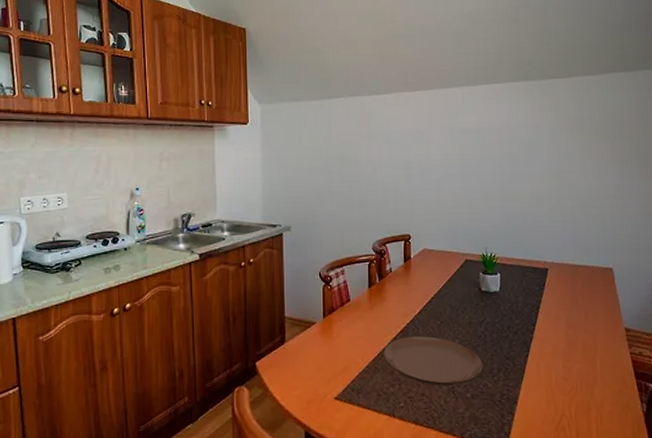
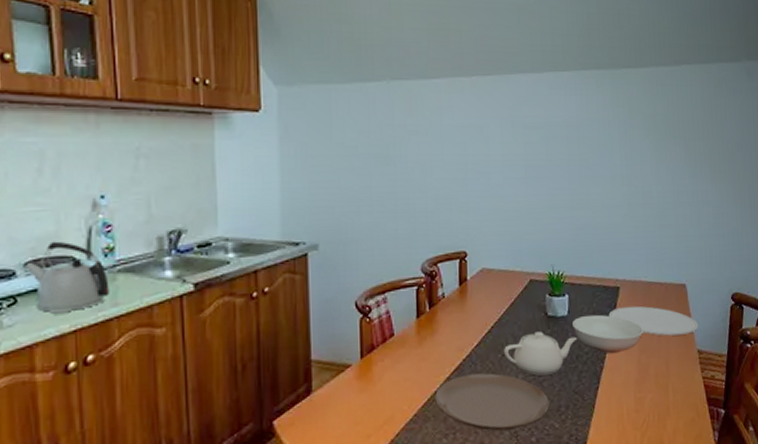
kettle: none [85,220,141,273] -> present [23,241,109,314]
teapot: none [443,304,509,343] -> present [504,332,577,377]
bowl: none [504,291,571,327] -> present [573,314,643,354]
plate: none [537,285,626,314] -> present [608,306,699,336]

